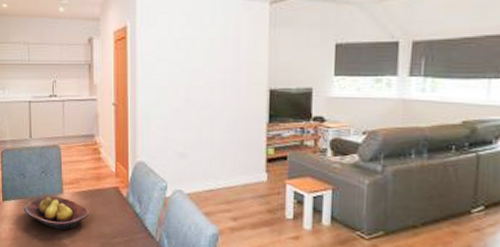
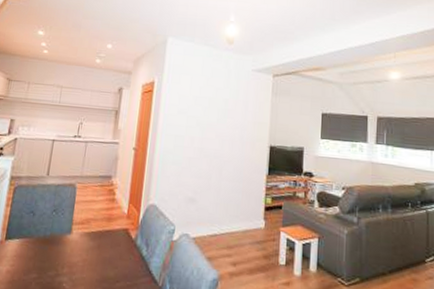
fruit bowl: present [23,196,89,230] -> none [26,236,95,273]

